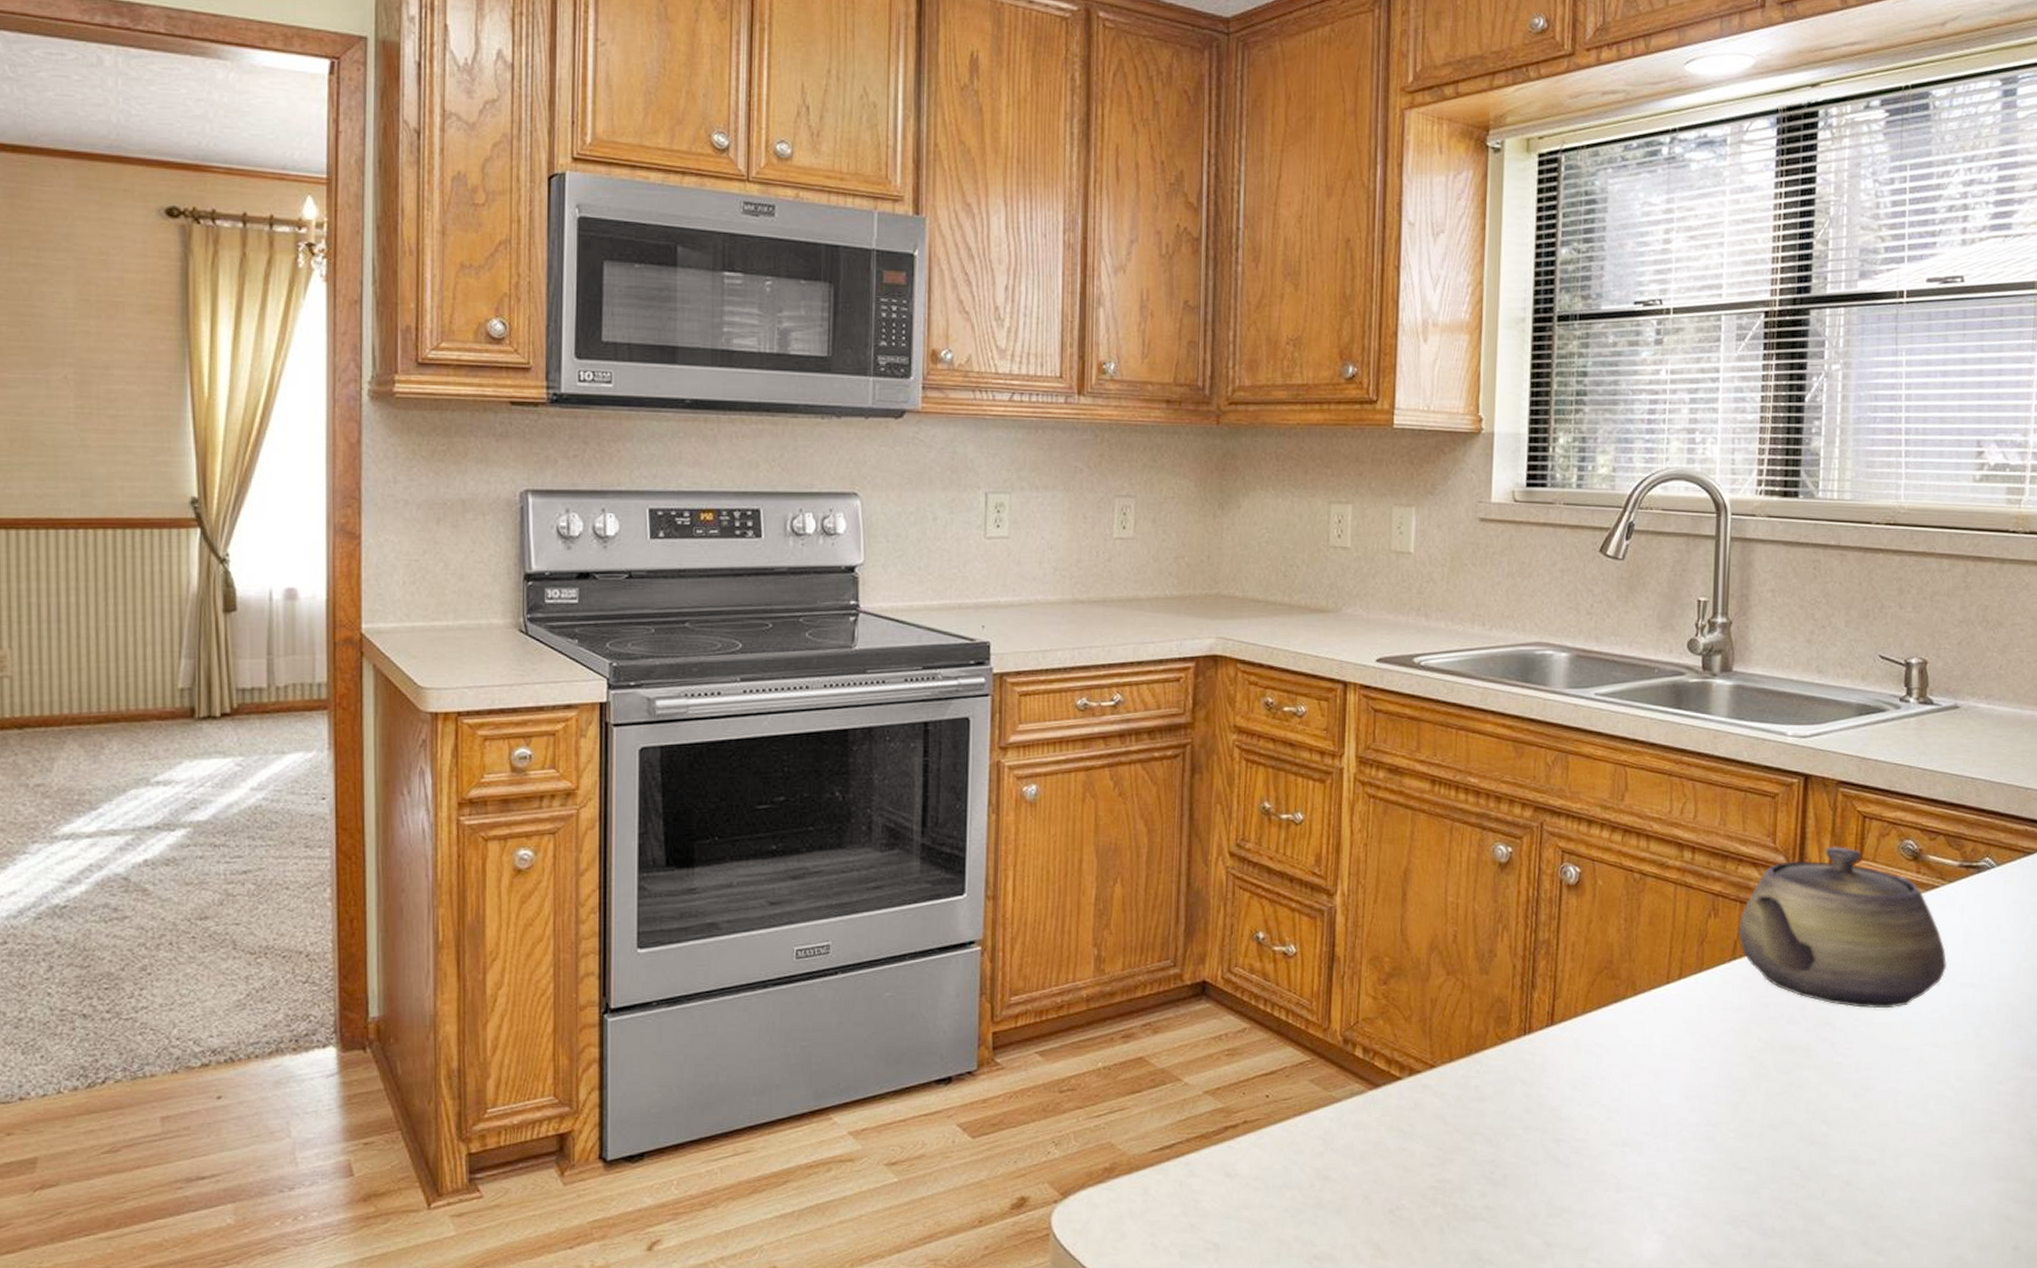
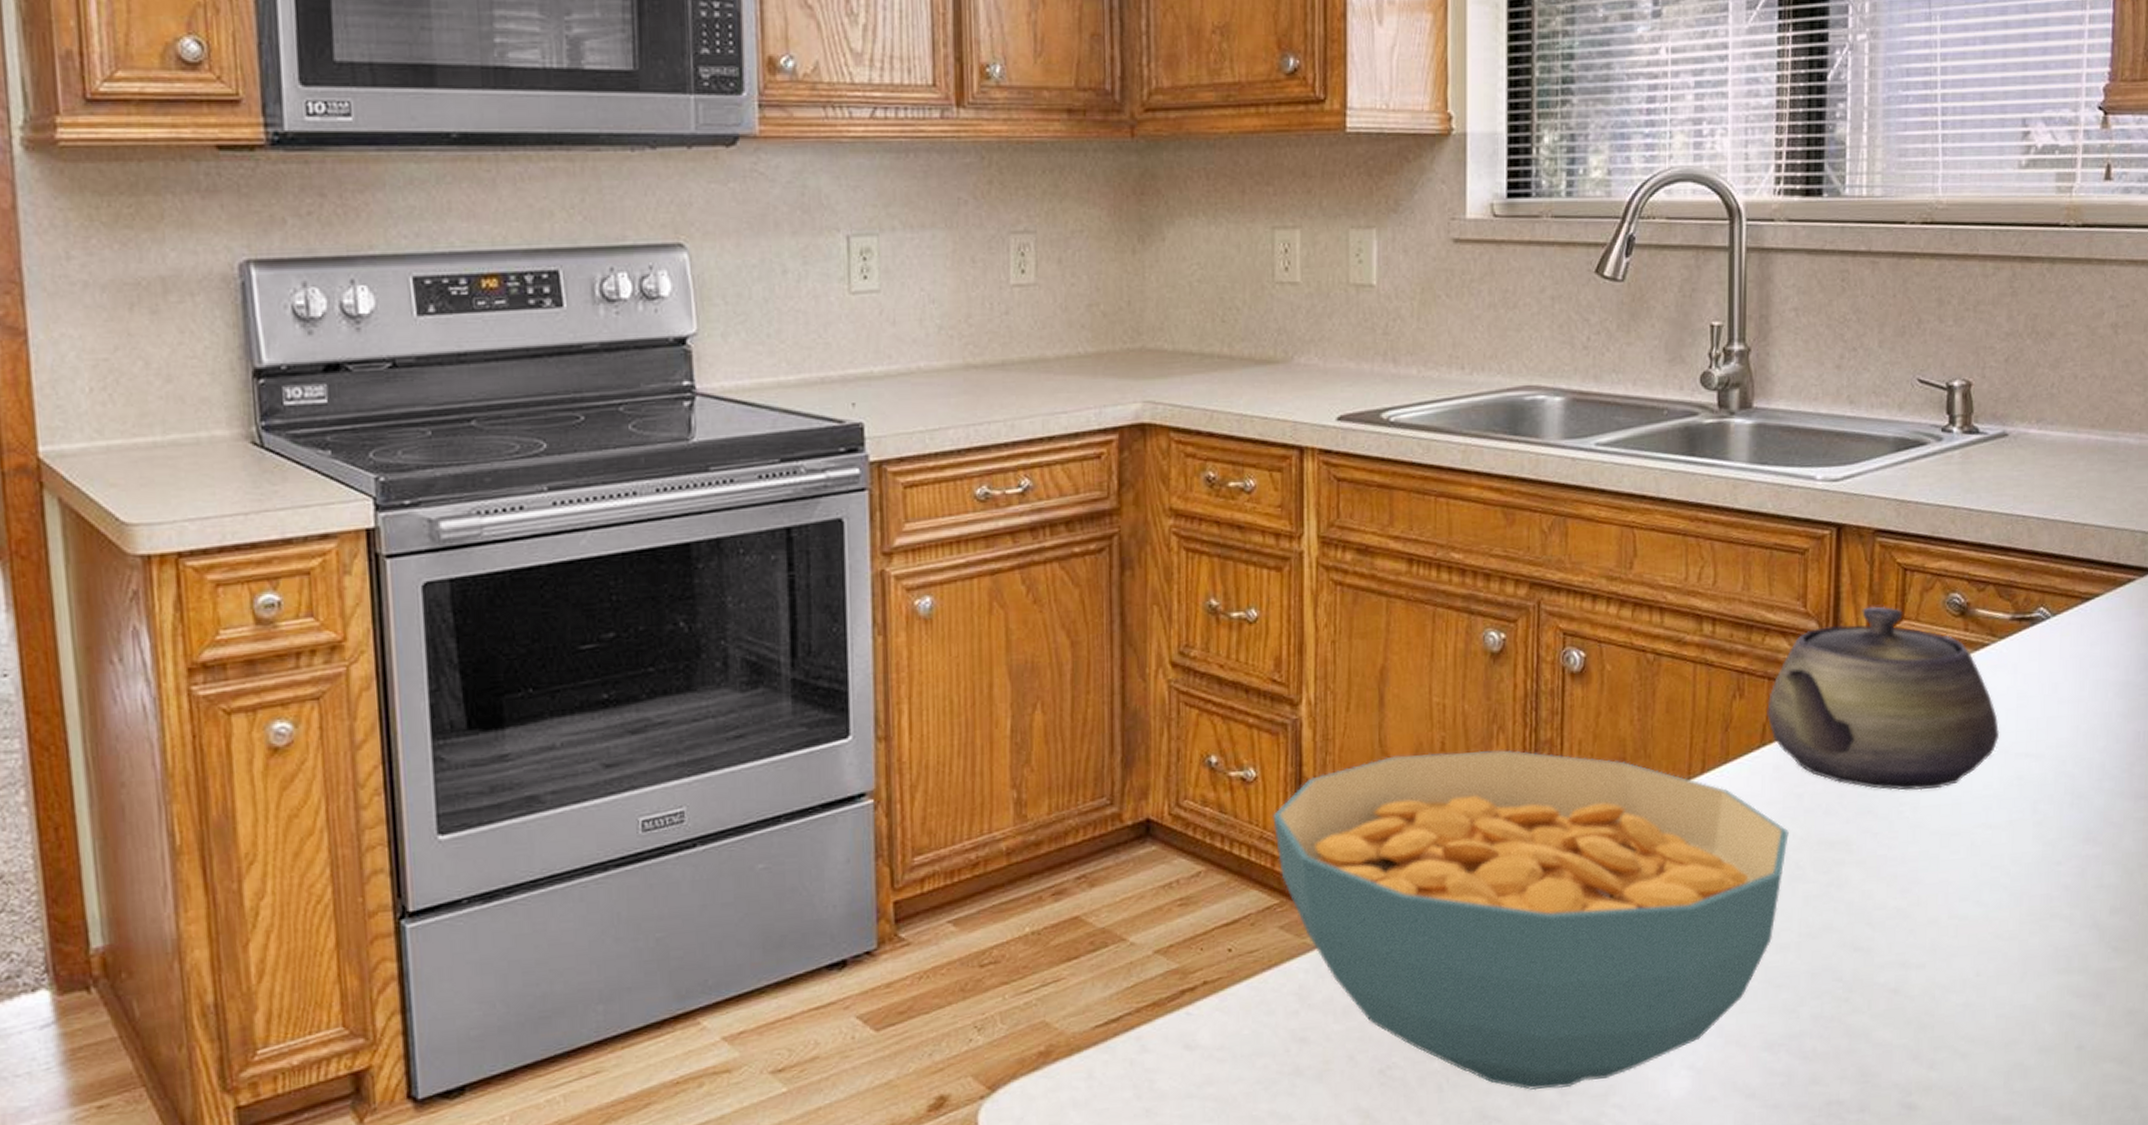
cereal bowl: none [1308,944,1755,1241] -> present [1273,750,1789,1091]

